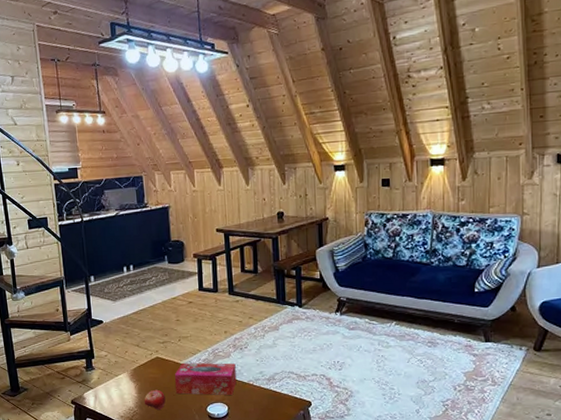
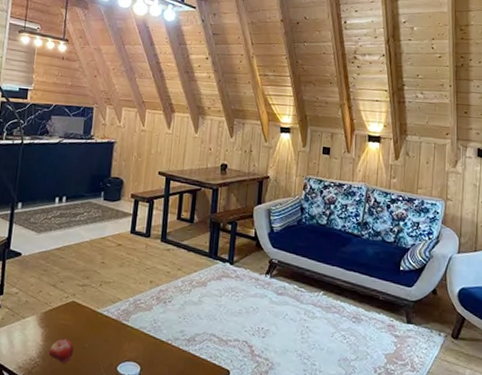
tissue box: present [174,362,237,395] -> none [86,311,156,354]

